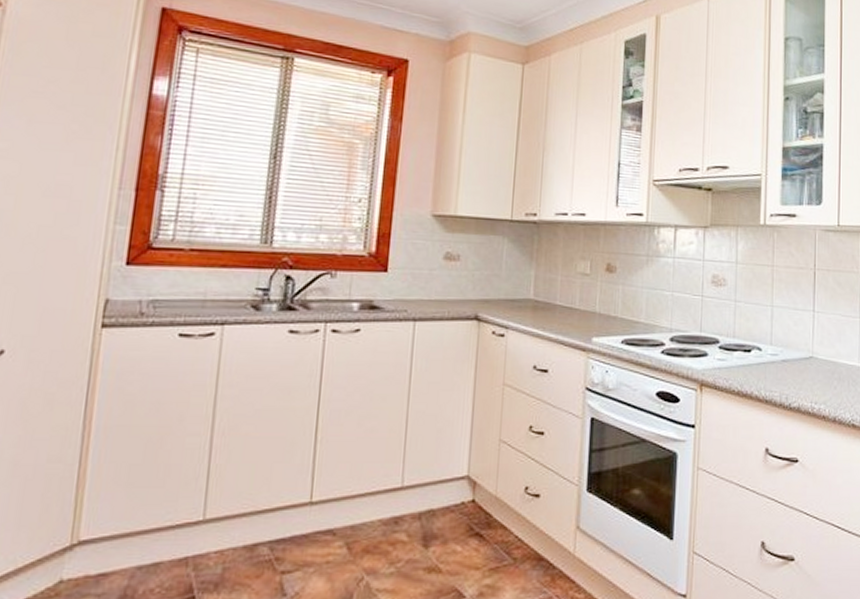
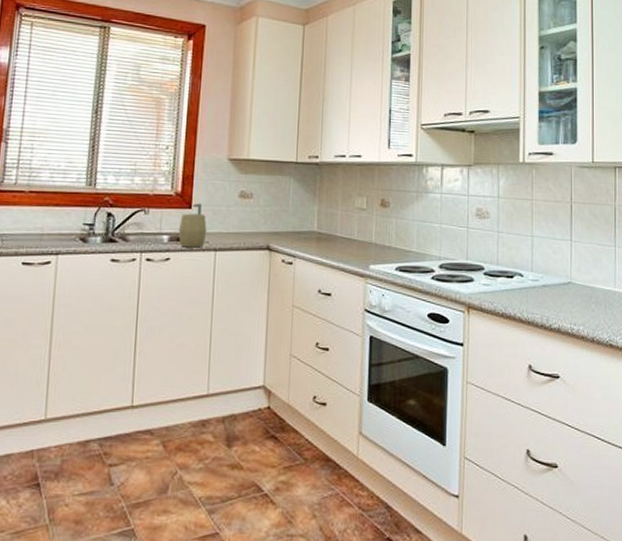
soap dispenser: none [371,265,405,317] -> present [178,202,207,248]

